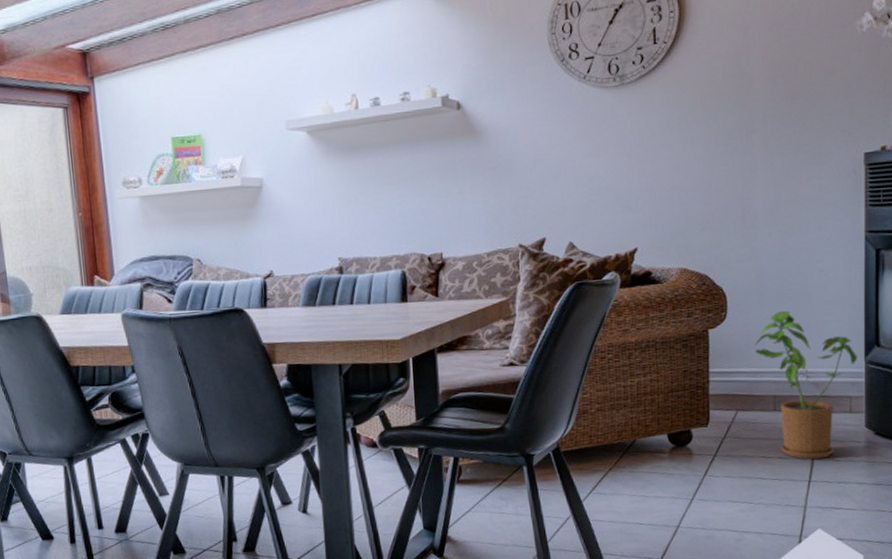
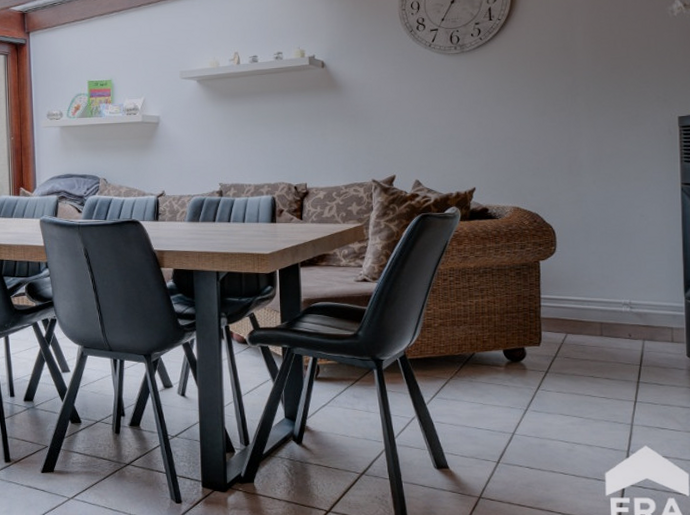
house plant: present [754,311,858,460] -> none [582,249,678,382]

